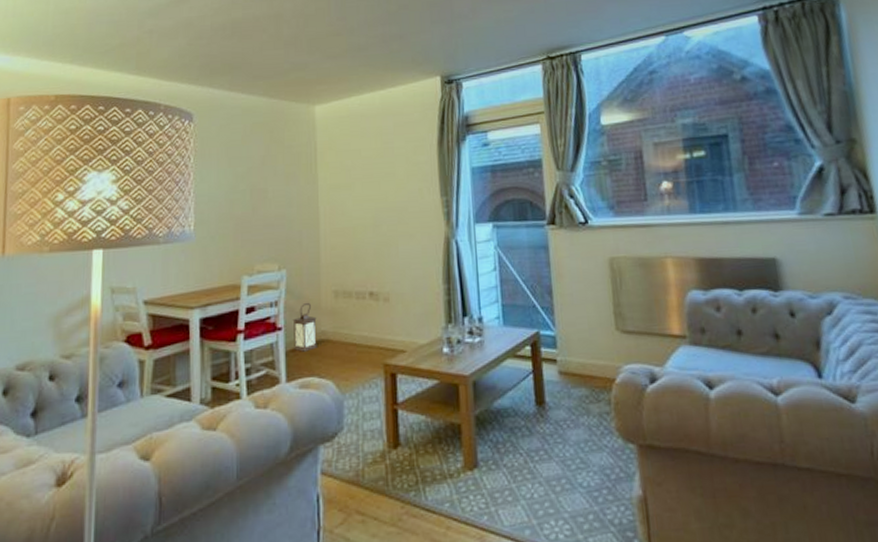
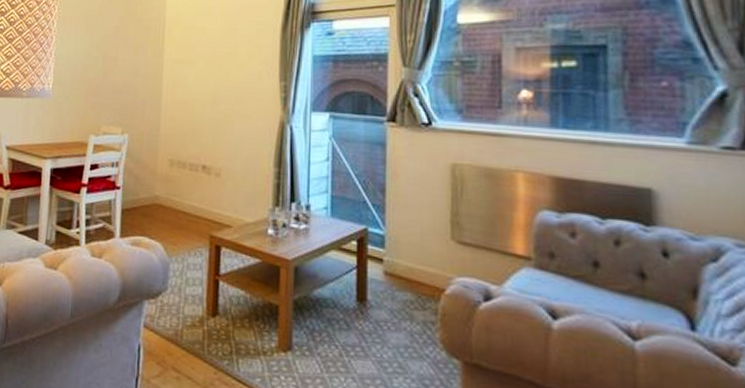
lantern: present [292,302,317,352] -> none [129,167,152,213]

